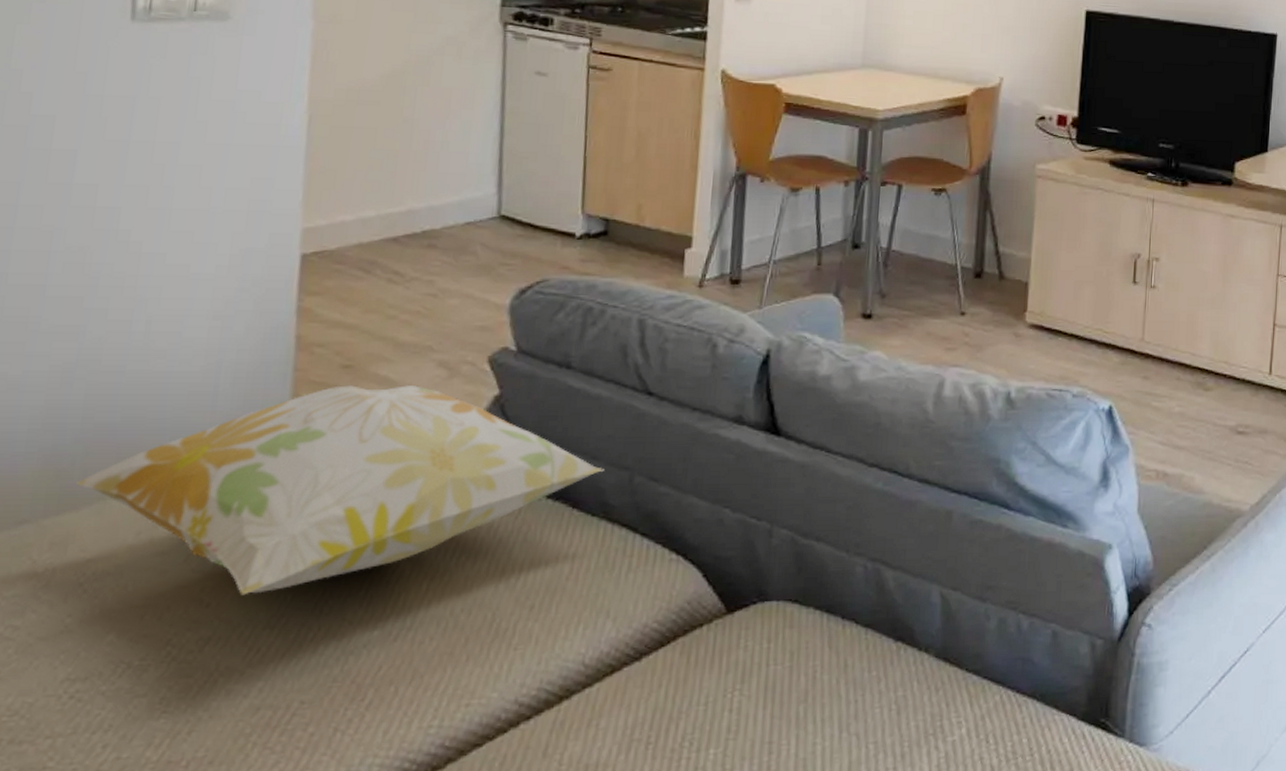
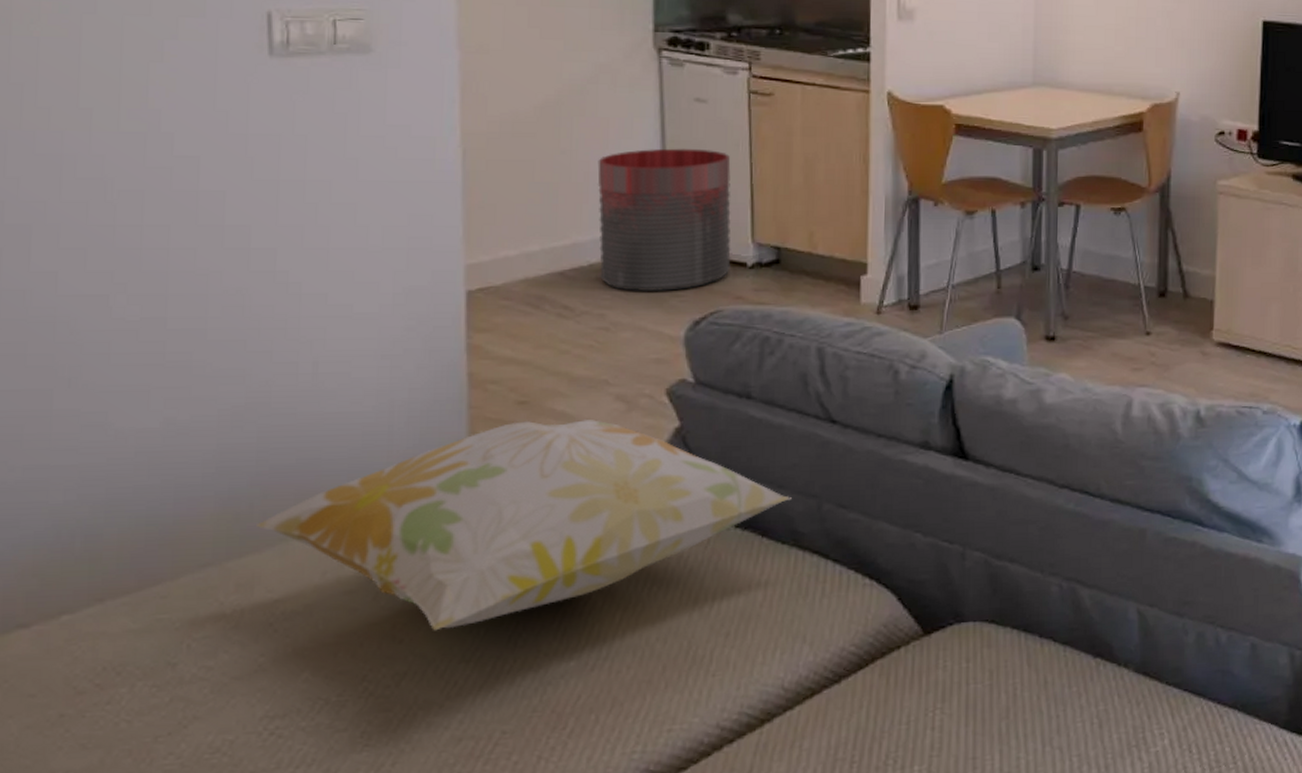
trash can: none [432,119,566,260] -> present [597,148,731,292]

